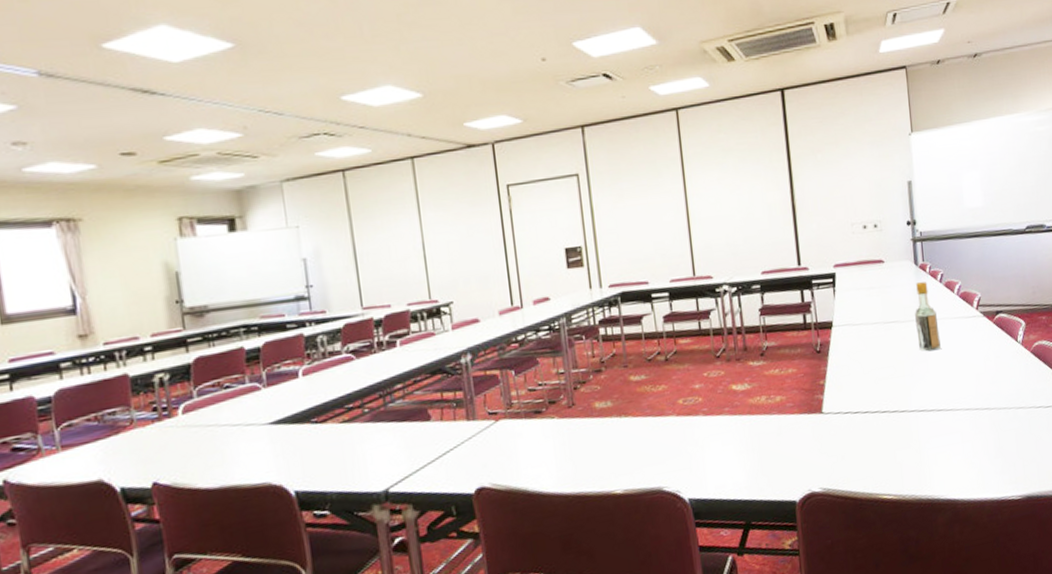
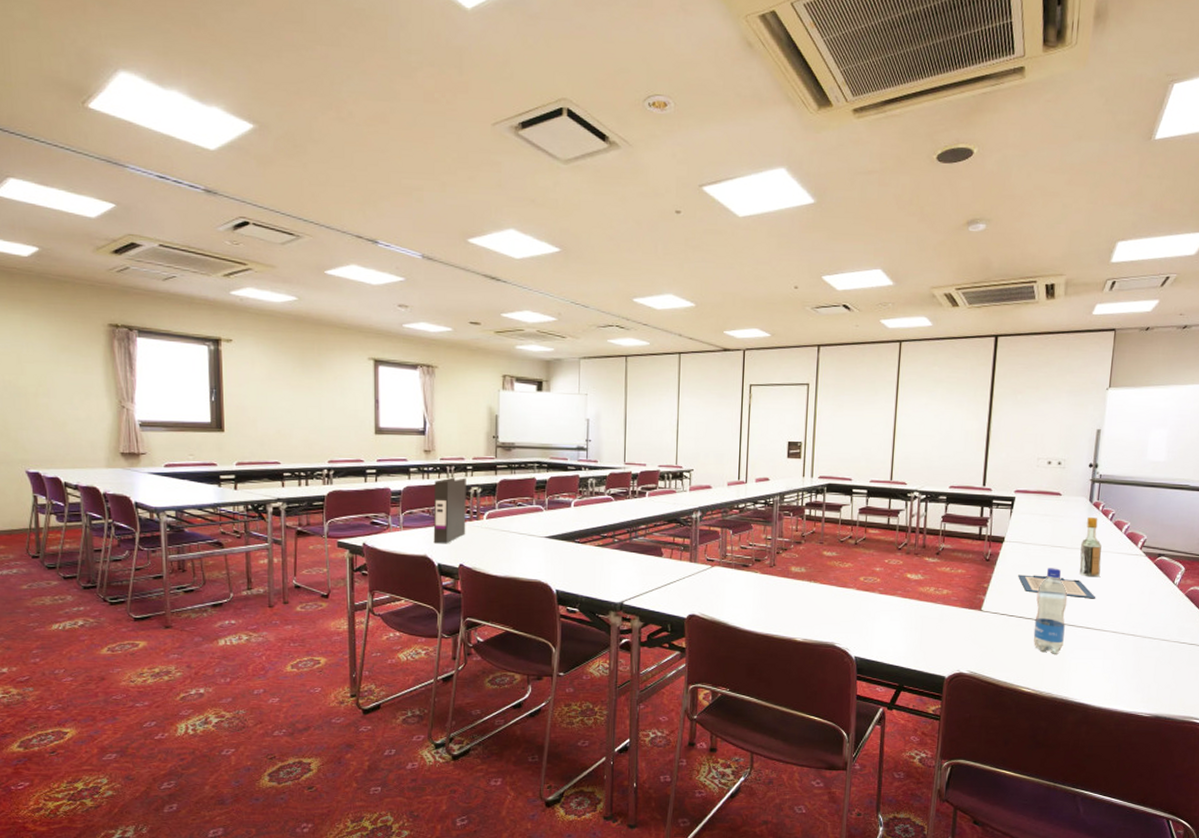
binder: none [99,363,156,462] -> present [433,477,466,544]
clipboard: none [855,356,941,381] -> present [1018,574,1095,599]
bottle: none [878,347,917,449] -> present [1033,568,1068,654]

